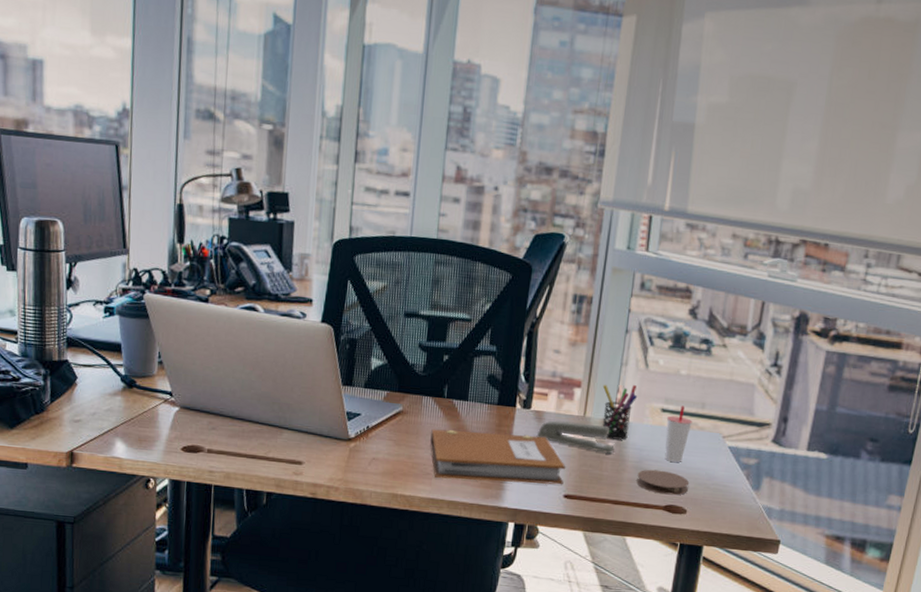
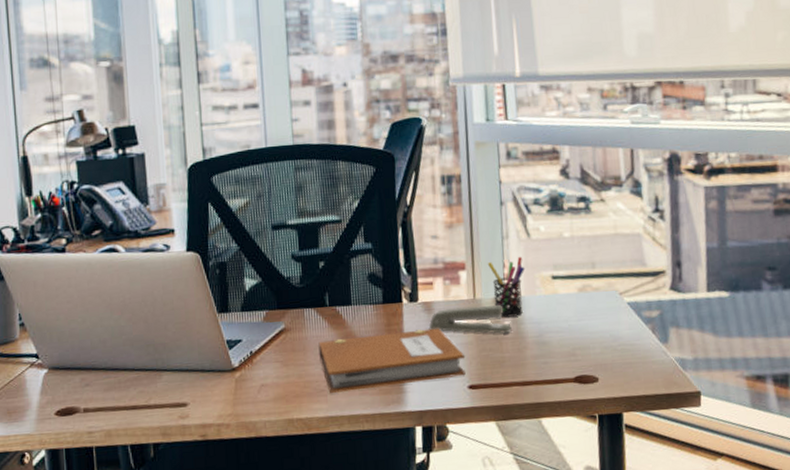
coaster: present [636,469,690,495] -> none [540,340,596,366]
cup: present [664,405,693,462] -> none [558,269,586,330]

